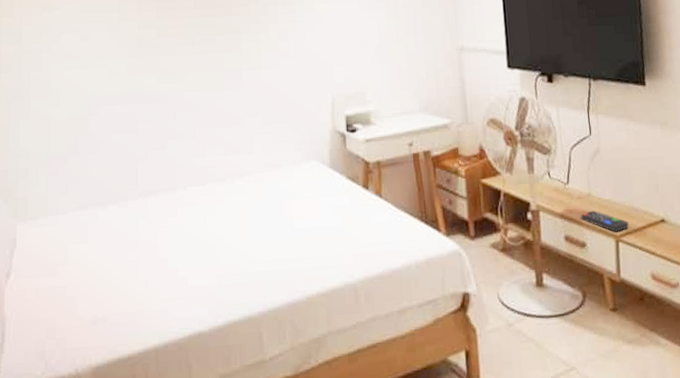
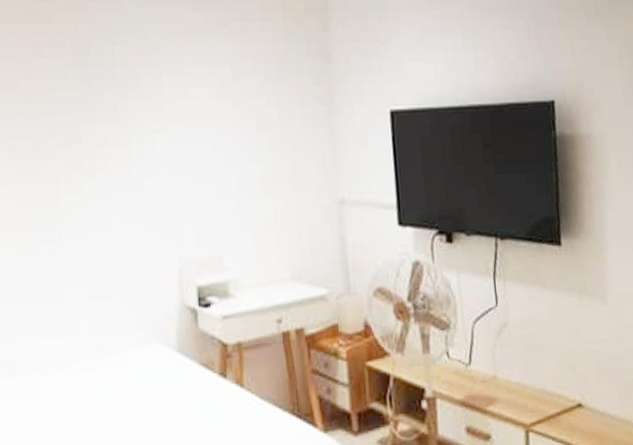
remote control: present [580,210,629,232] -> none [485,395,541,421]

